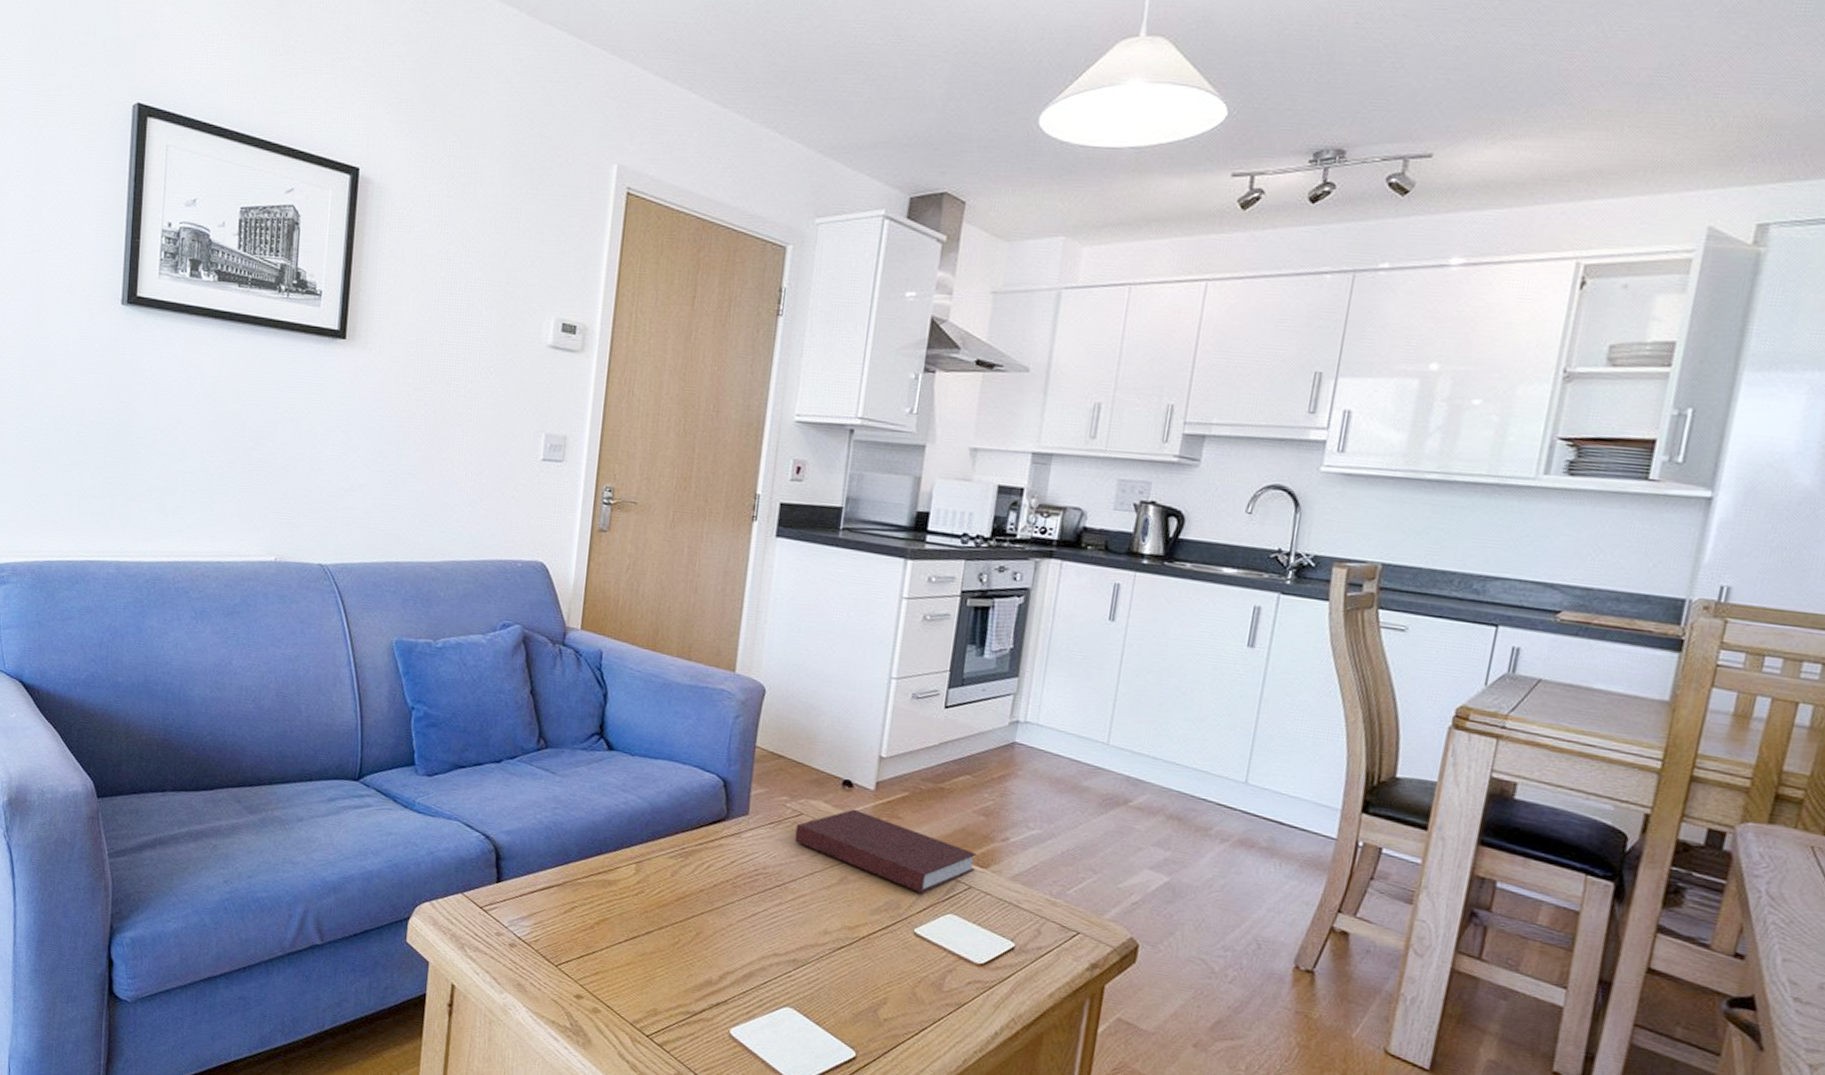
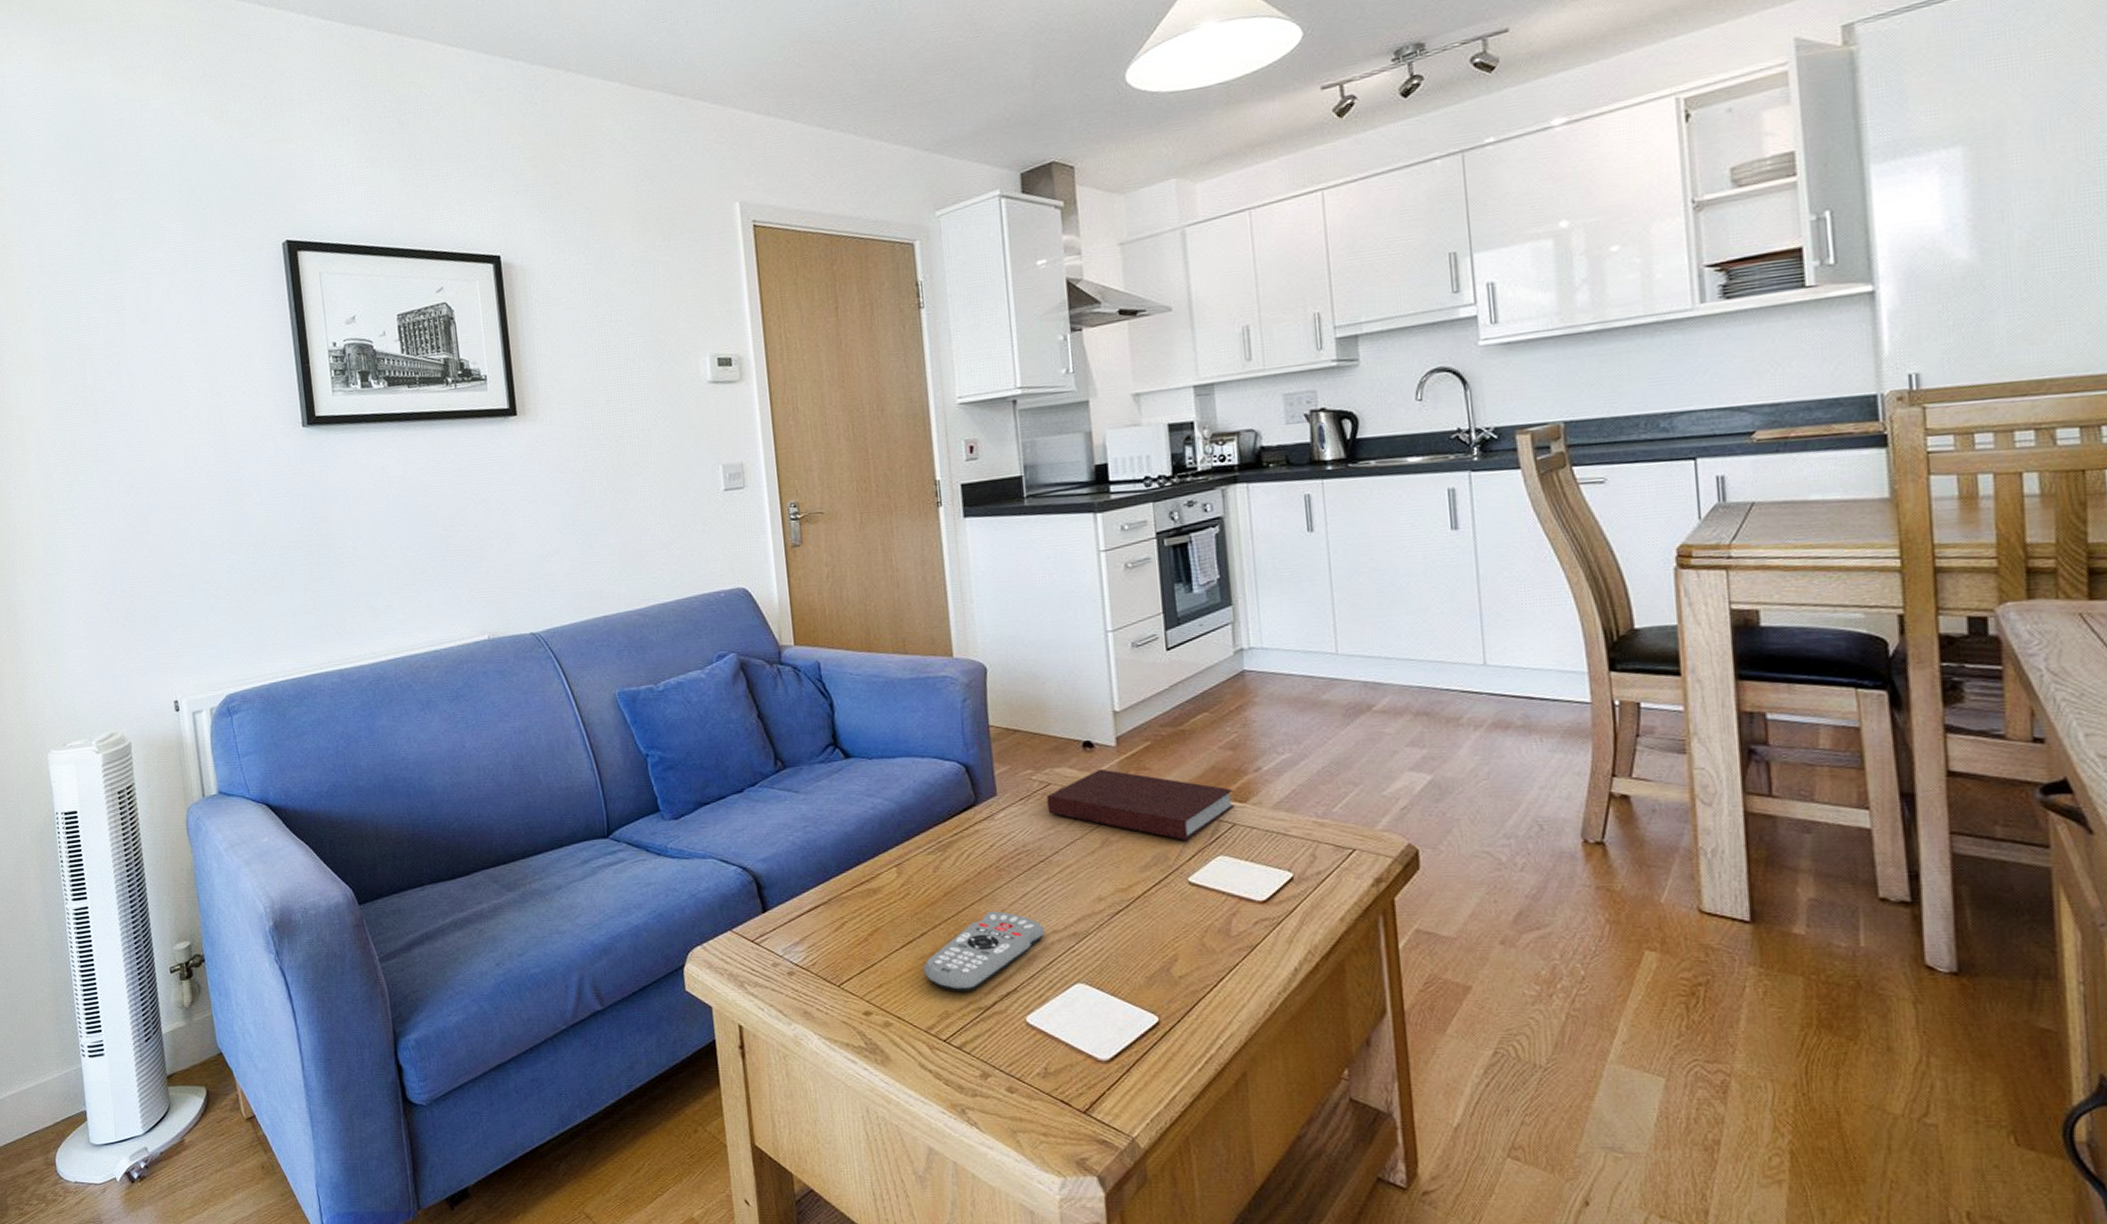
remote control: none [641,923,767,995] -> present [924,911,1046,991]

